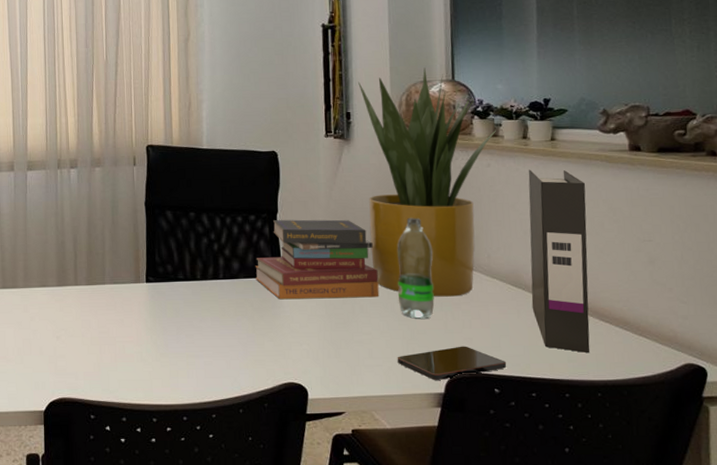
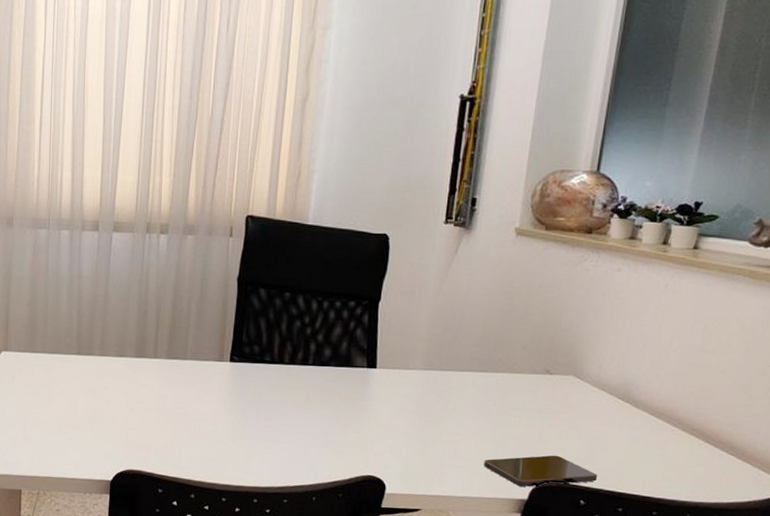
books: present [255,219,379,300] -> none [347,309,479,398]
planter: present [358,67,496,297] -> none [474,155,635,405]
bottle: present [397,218,435,319] -> none [495,319,541,424]
binder: present [528,169,590,354] -> none [635,278,722,474]

